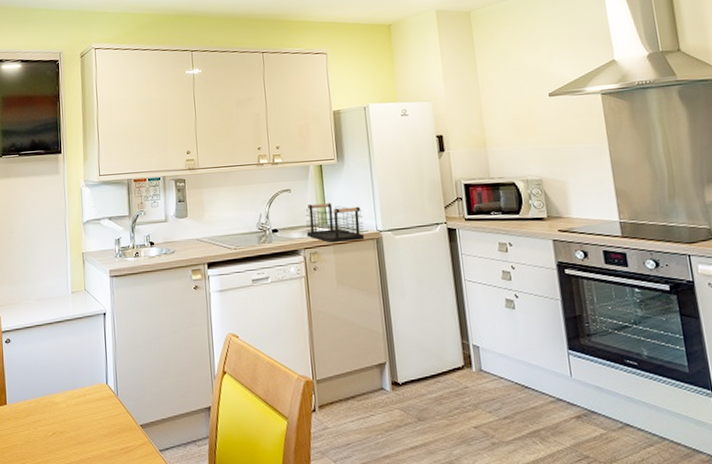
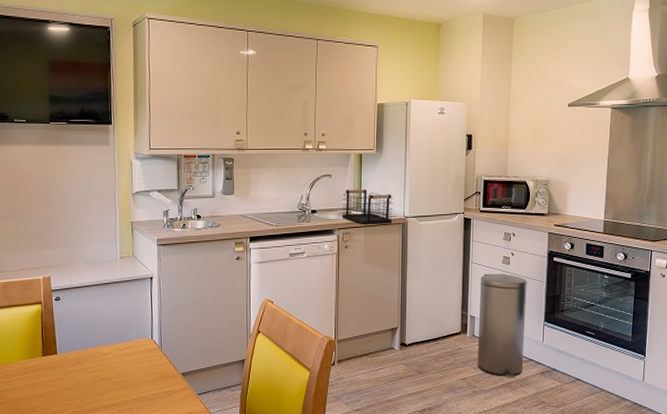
pedal bin: none [479,292,551,424] -> present [477,274,527,378]

